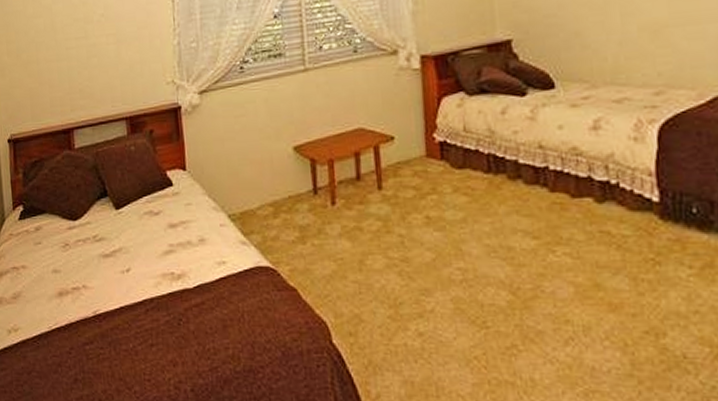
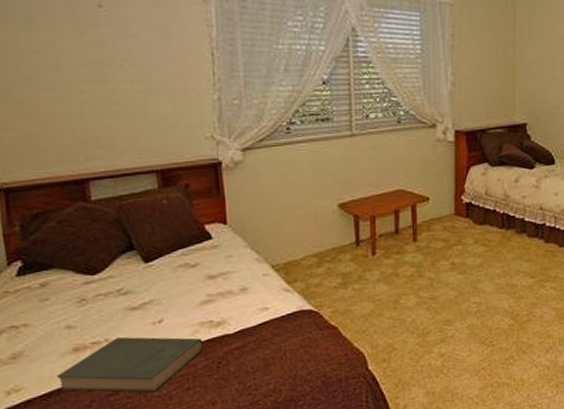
book: none [44,284,166,345] -> present [56,337,204,392]

